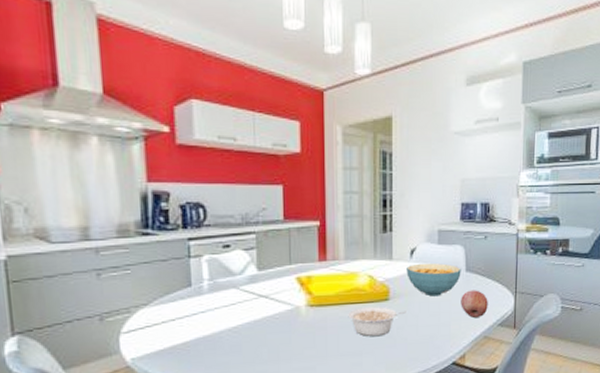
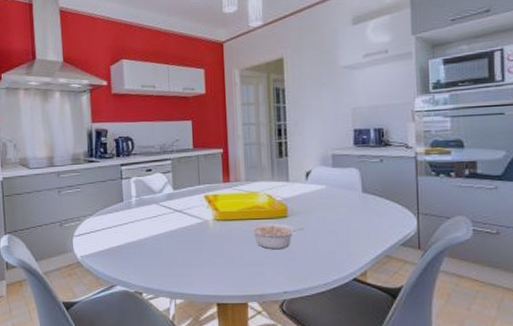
cereal bowl: present [406,263,461,297] -> none [303,184,358,215]
fruit: present [461,290,488,318] -> none [358,210,388,236]

